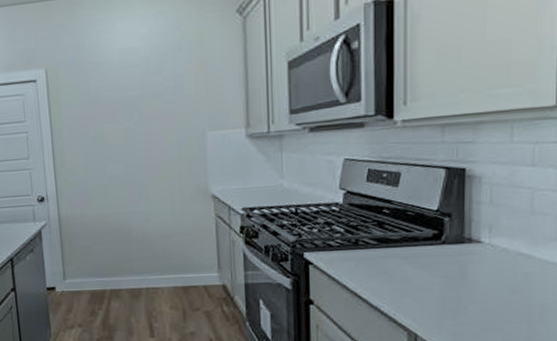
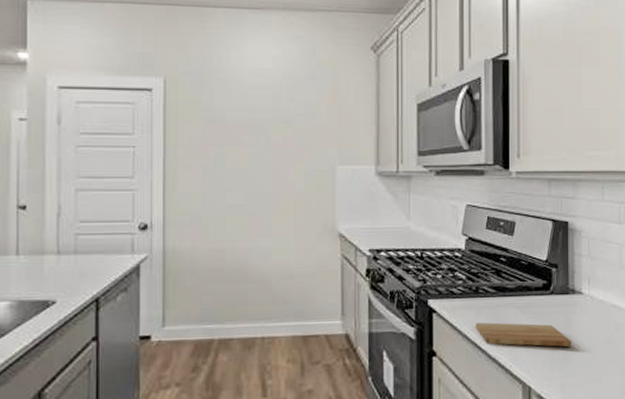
cutting board: none [355,272,467,296] -> present [475,322,572,347]

